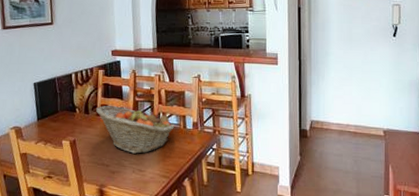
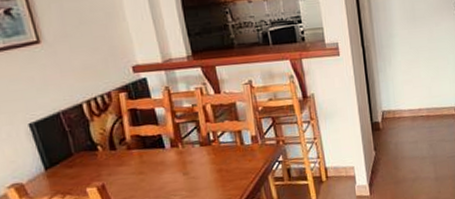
fruit basket: present [96,106,175,154] -> none [125,131,231,186]

